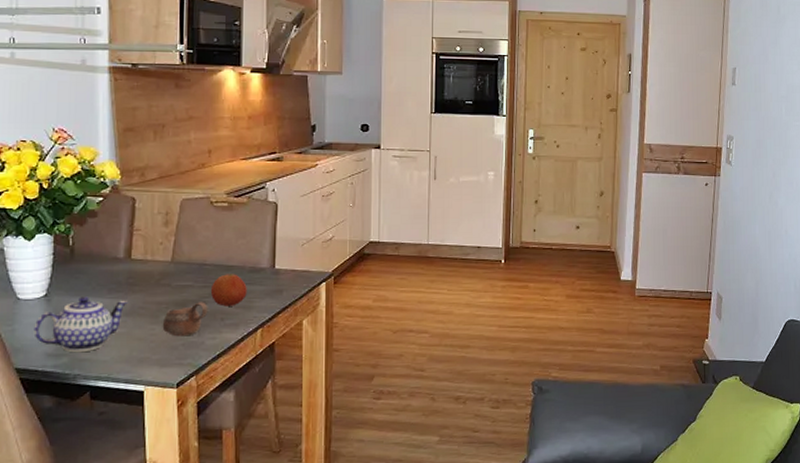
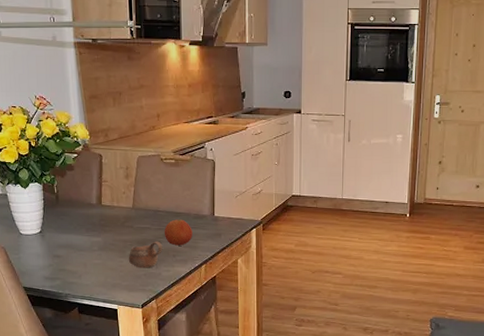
teapot: present [33,296,129,353] -> none [34,234,102,277]

